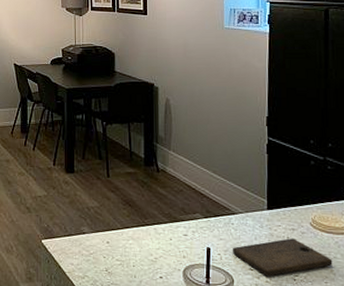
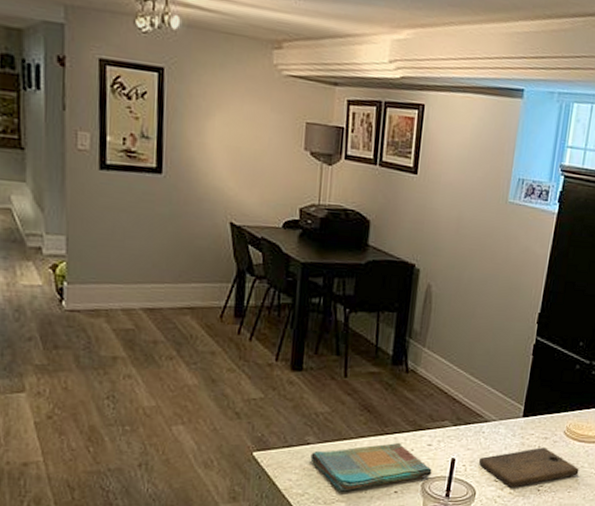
dish towel: none [87,232,191,276] -> present [310,442,432,492]

